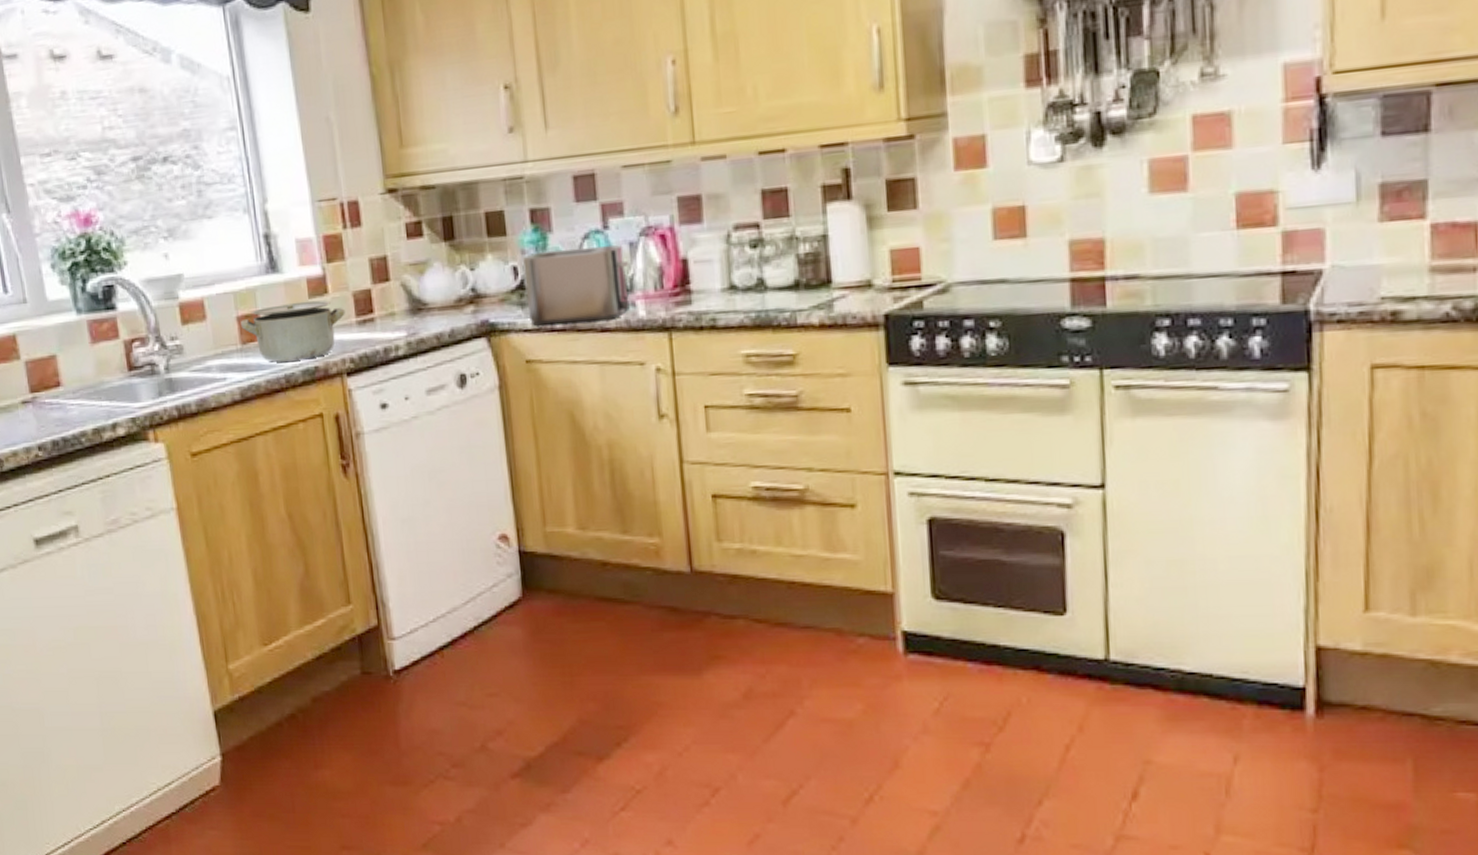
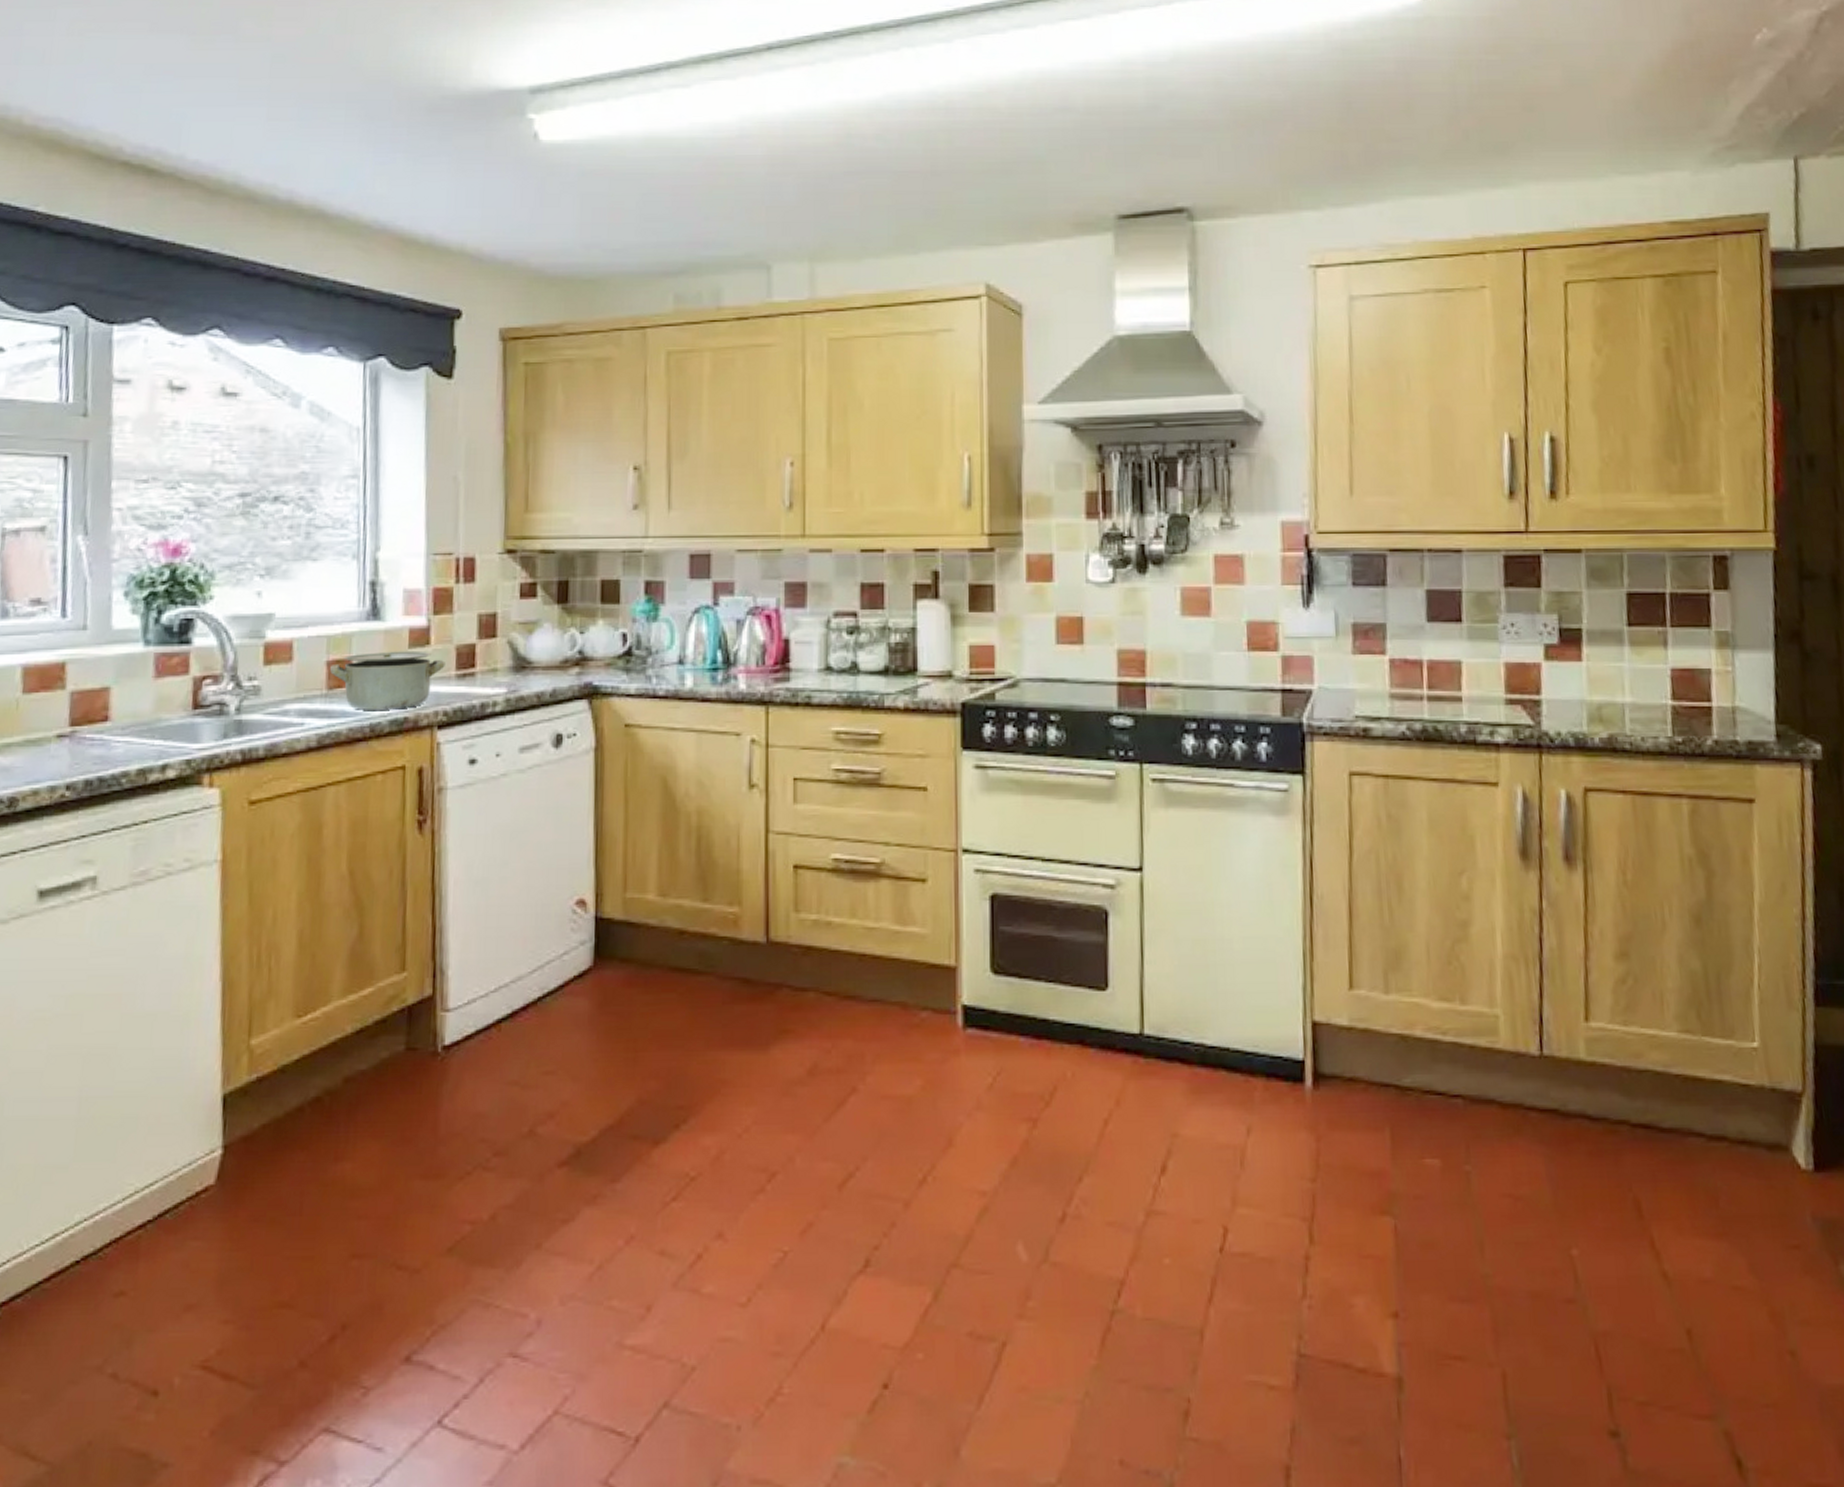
toaster: present [523,245,629,326] -> none [632,620,733,691]

